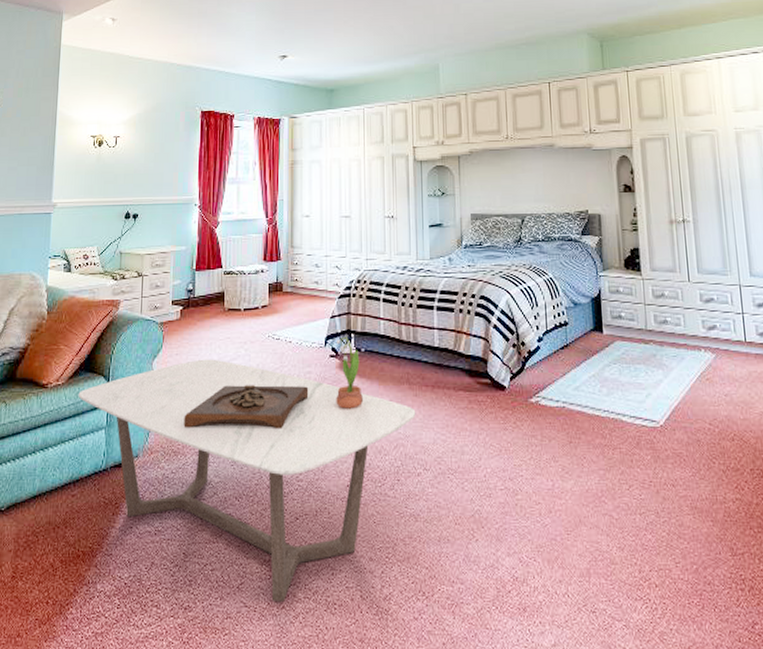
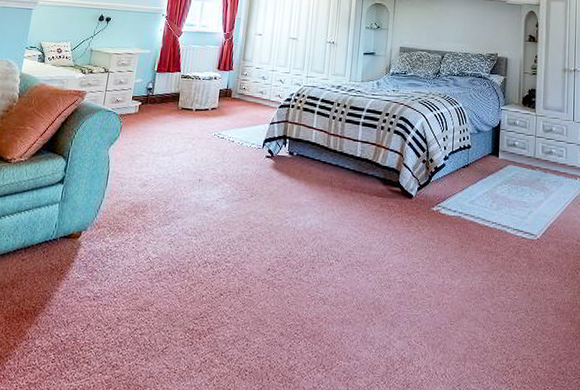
coffee table: present [78,359,416,601] -> none [38,149,335,366]
wooden tray: present [183,385,309,430] -> none [130,174,245,216]
potted flower: present [335,335,364,409] -> none [266,140,292,204]

